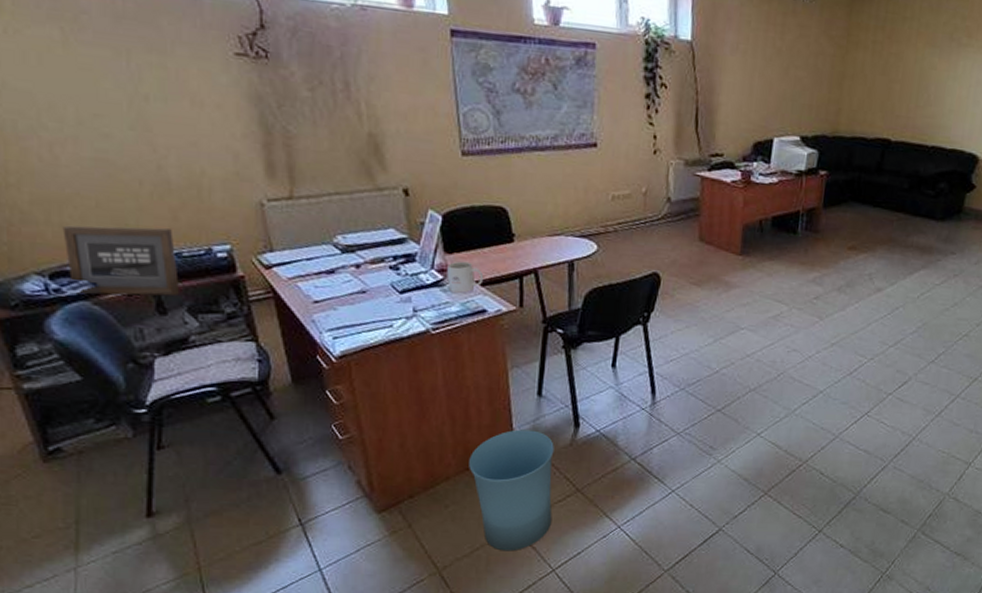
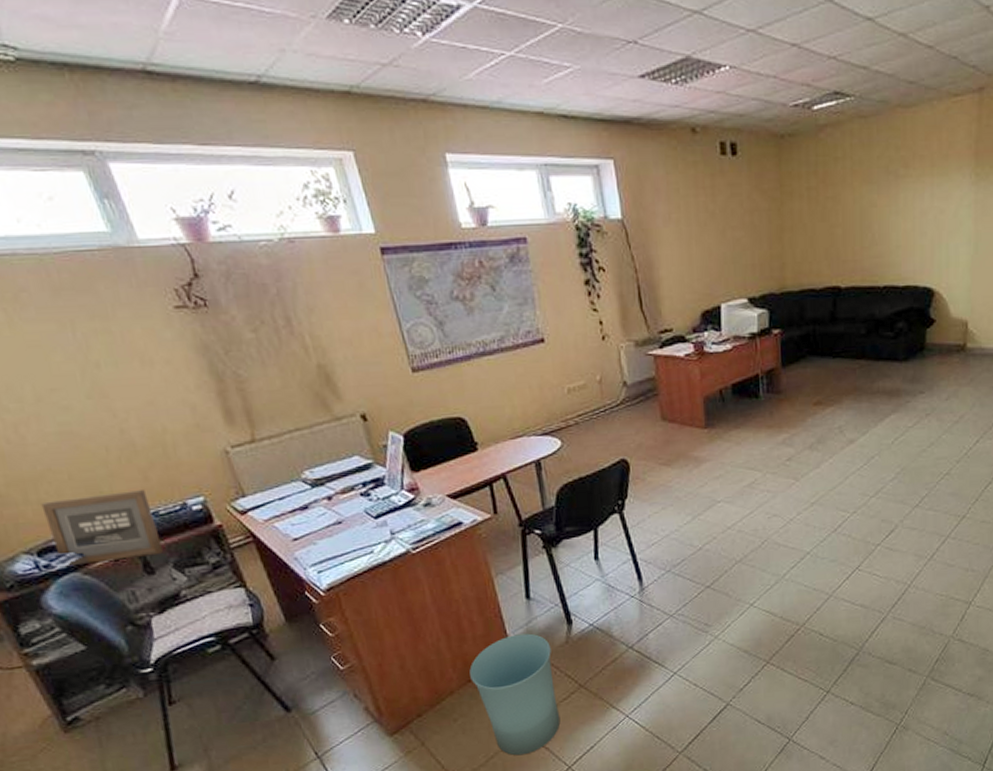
mug: present [447,261,484,294] -> none [416,477,455,511]

